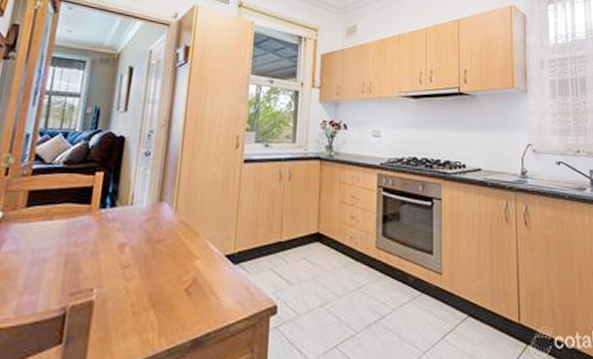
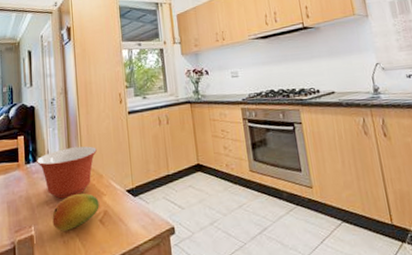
mixing bowl: none [114,195,197,257] -> present [36,146,97,199]
fruit: none [122,252,189,299] -> present [52,193,100,231]

